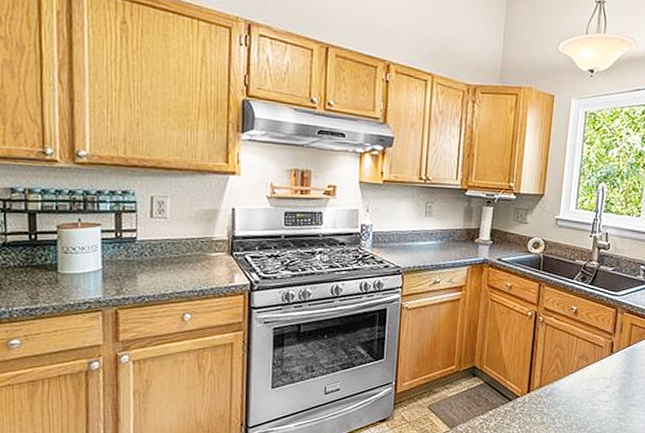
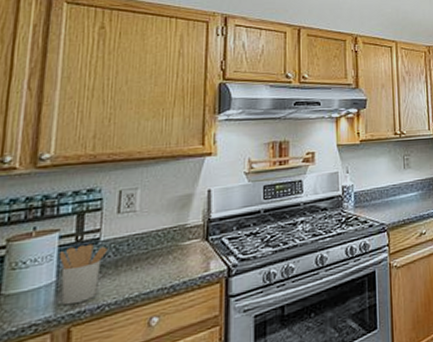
utensil holder: none [102,241,144,291] -> present [58,243,108,306]

